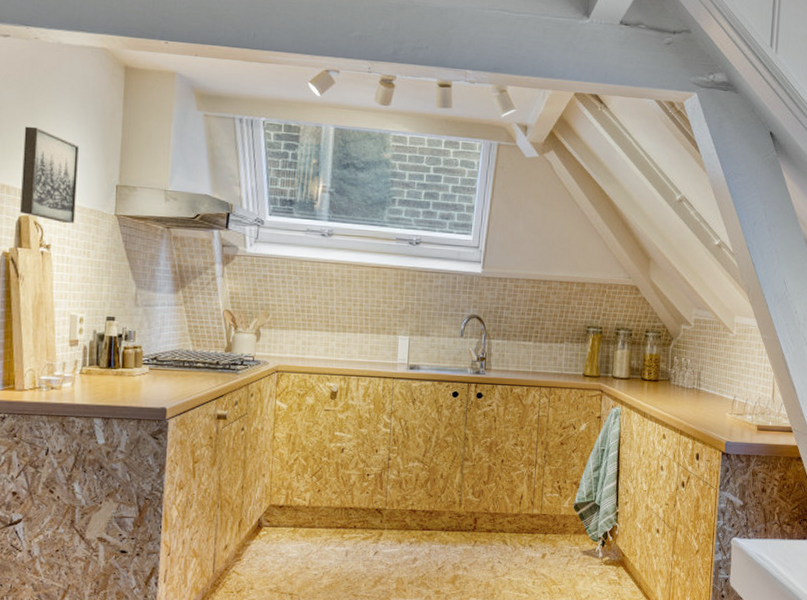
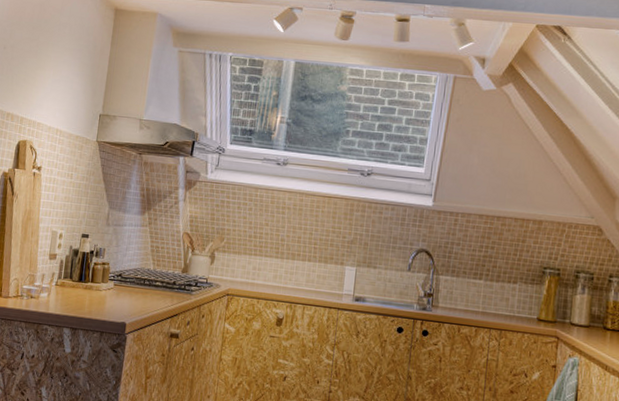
wall art: present [20,126,79,223] -> none [20,62,72,148]

